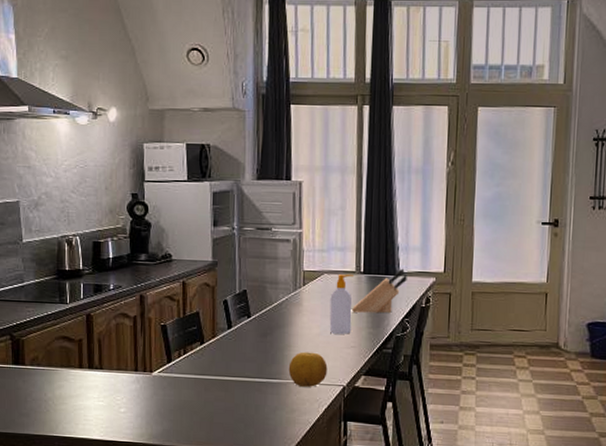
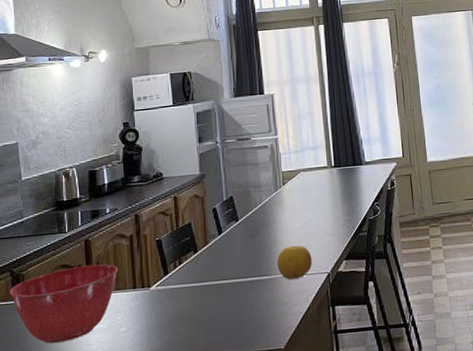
mixing bowl: none [9,340,120,413] -> present [10,264,119,343]
soap bottle: present [329,273,354,334] -> none [308,169,330,225]
knife block: present [352,268,407,313] -> none [328,158,372,203]

